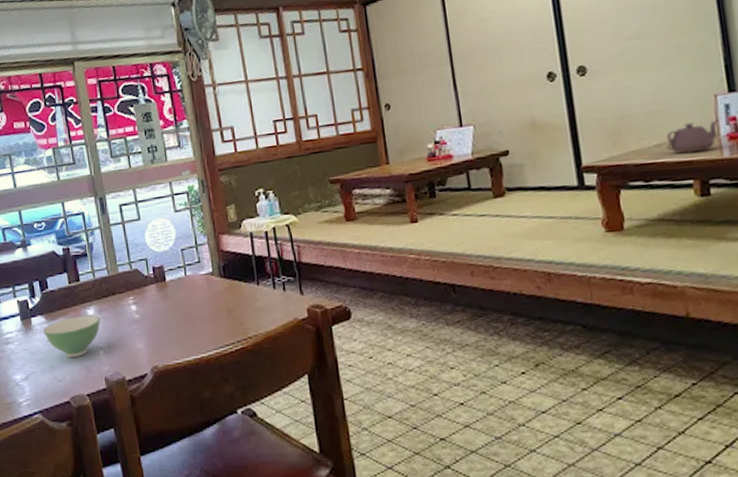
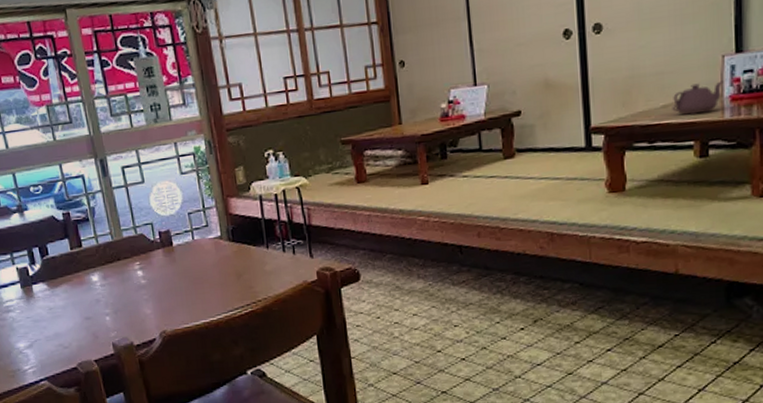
bowl: present [42,315,101,358] -> none [45,281,106,325]

